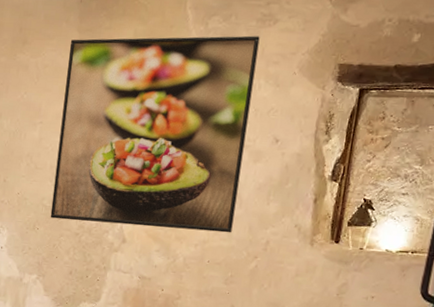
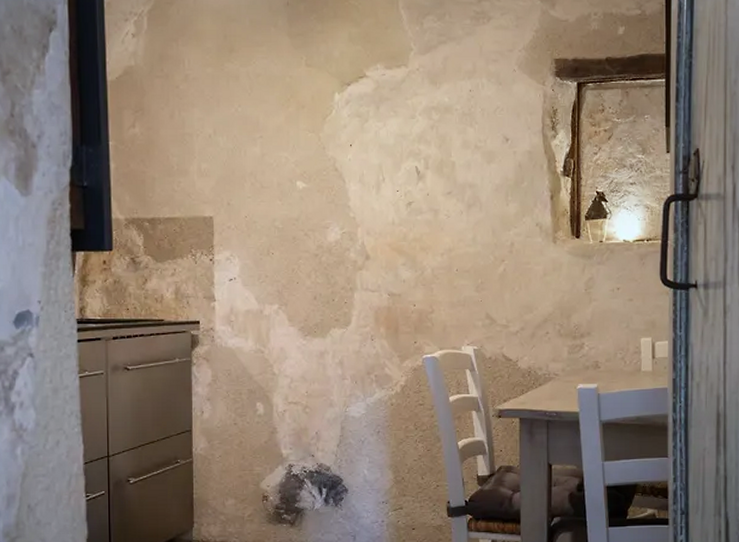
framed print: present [50,35,260,233] -> none [281,34,476,241]

